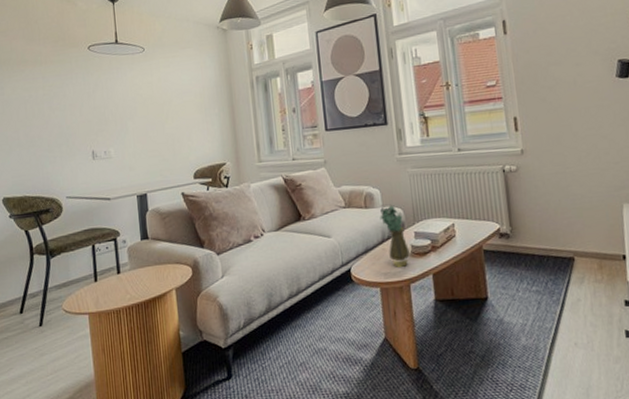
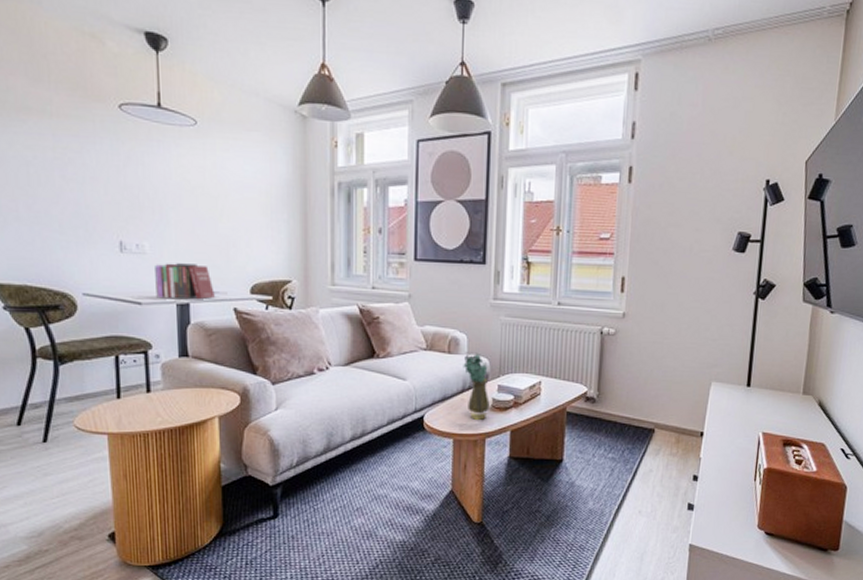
books: none [119,160,166,192] -> present [155,263,215,300]

